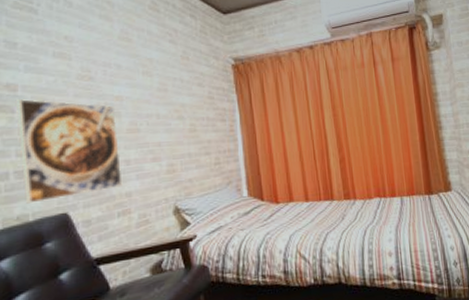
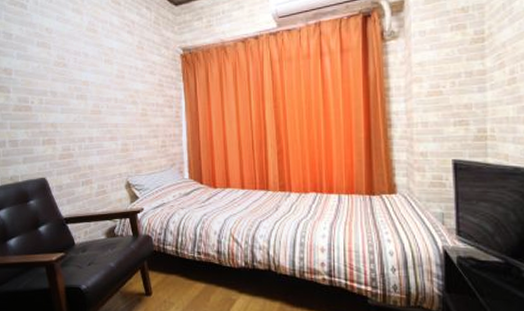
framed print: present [15,99,123,204] -> none [10,82,87,167]

